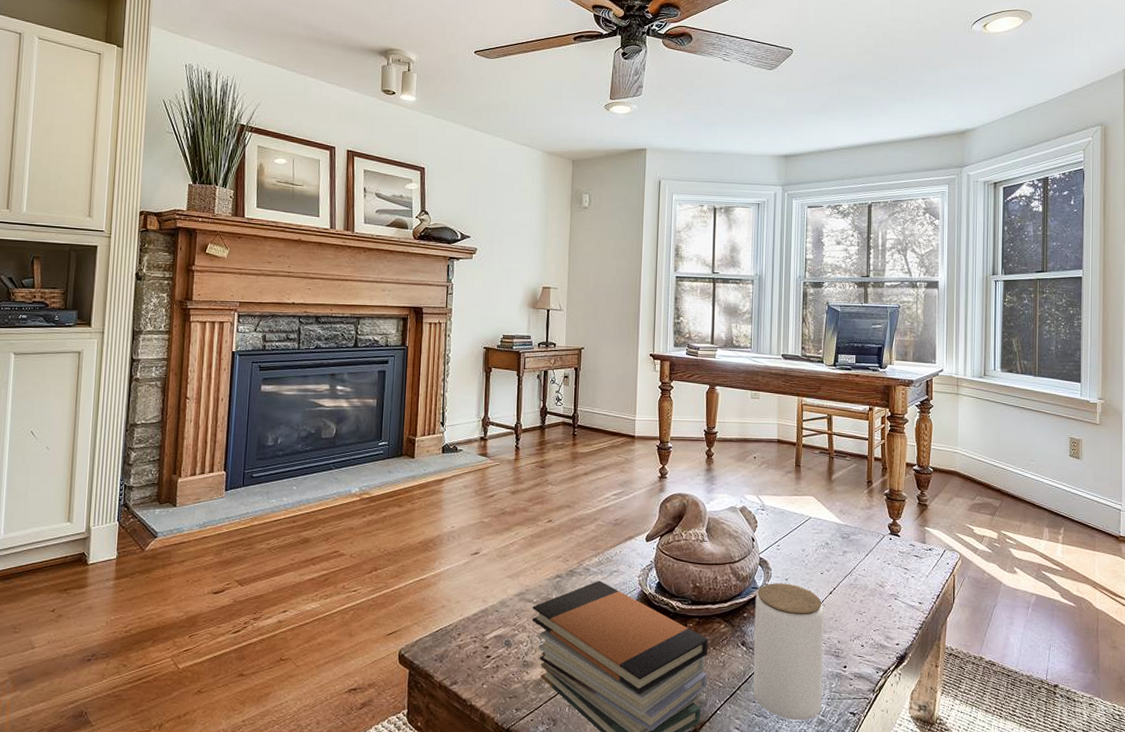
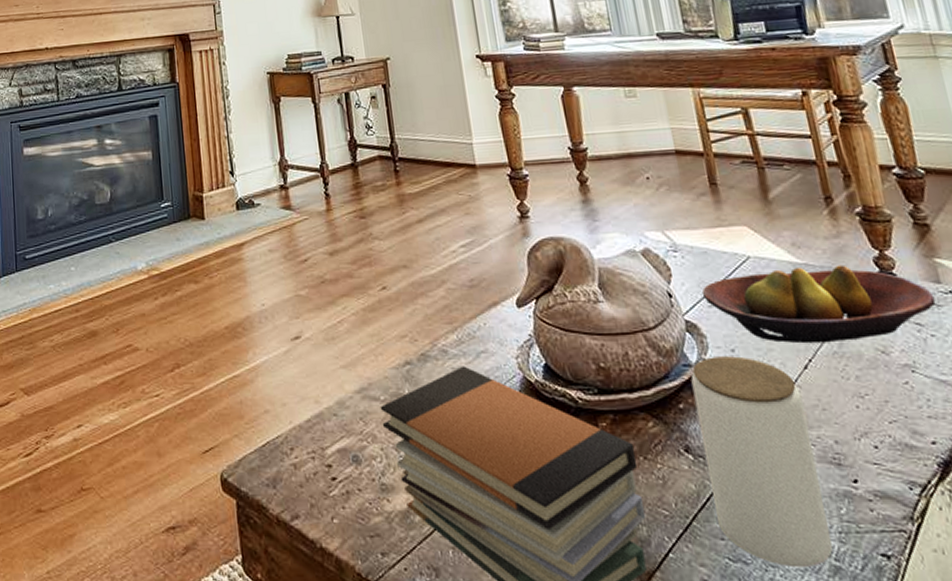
fruit bowl: none [774,526,920,578] -> present [701,264,936,344]

